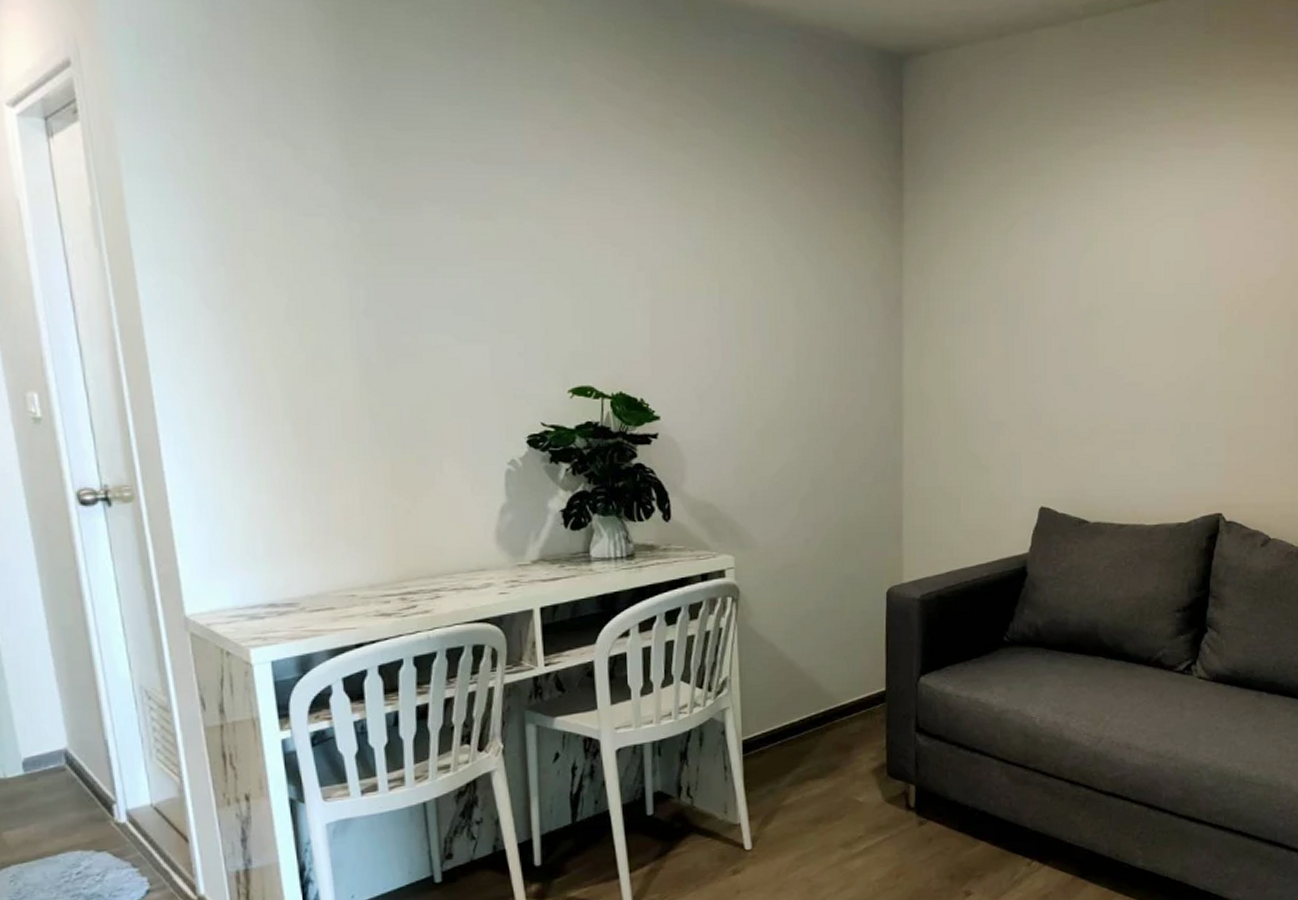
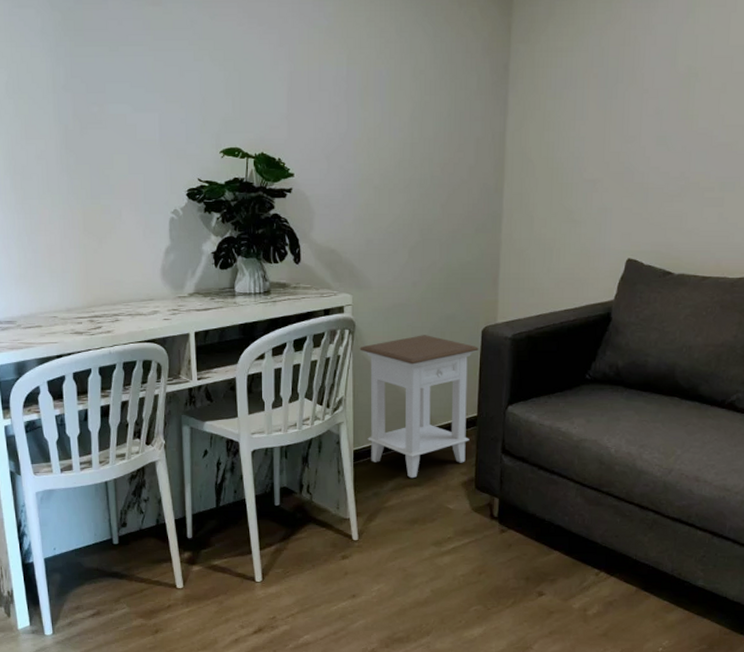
nightstand: none [745,599,884,770] -> present [359,335,479,479]

